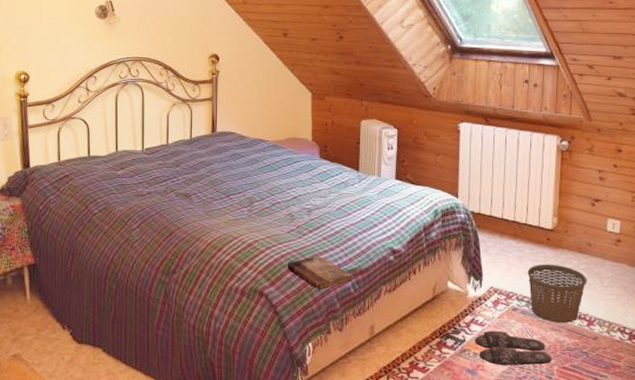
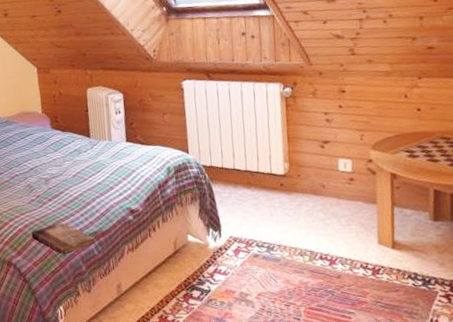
slippers: present [475,330,551,365] -> none [220,278,298,311]
basket: present [527,264,587,323] -> none [264,208,325,265]

